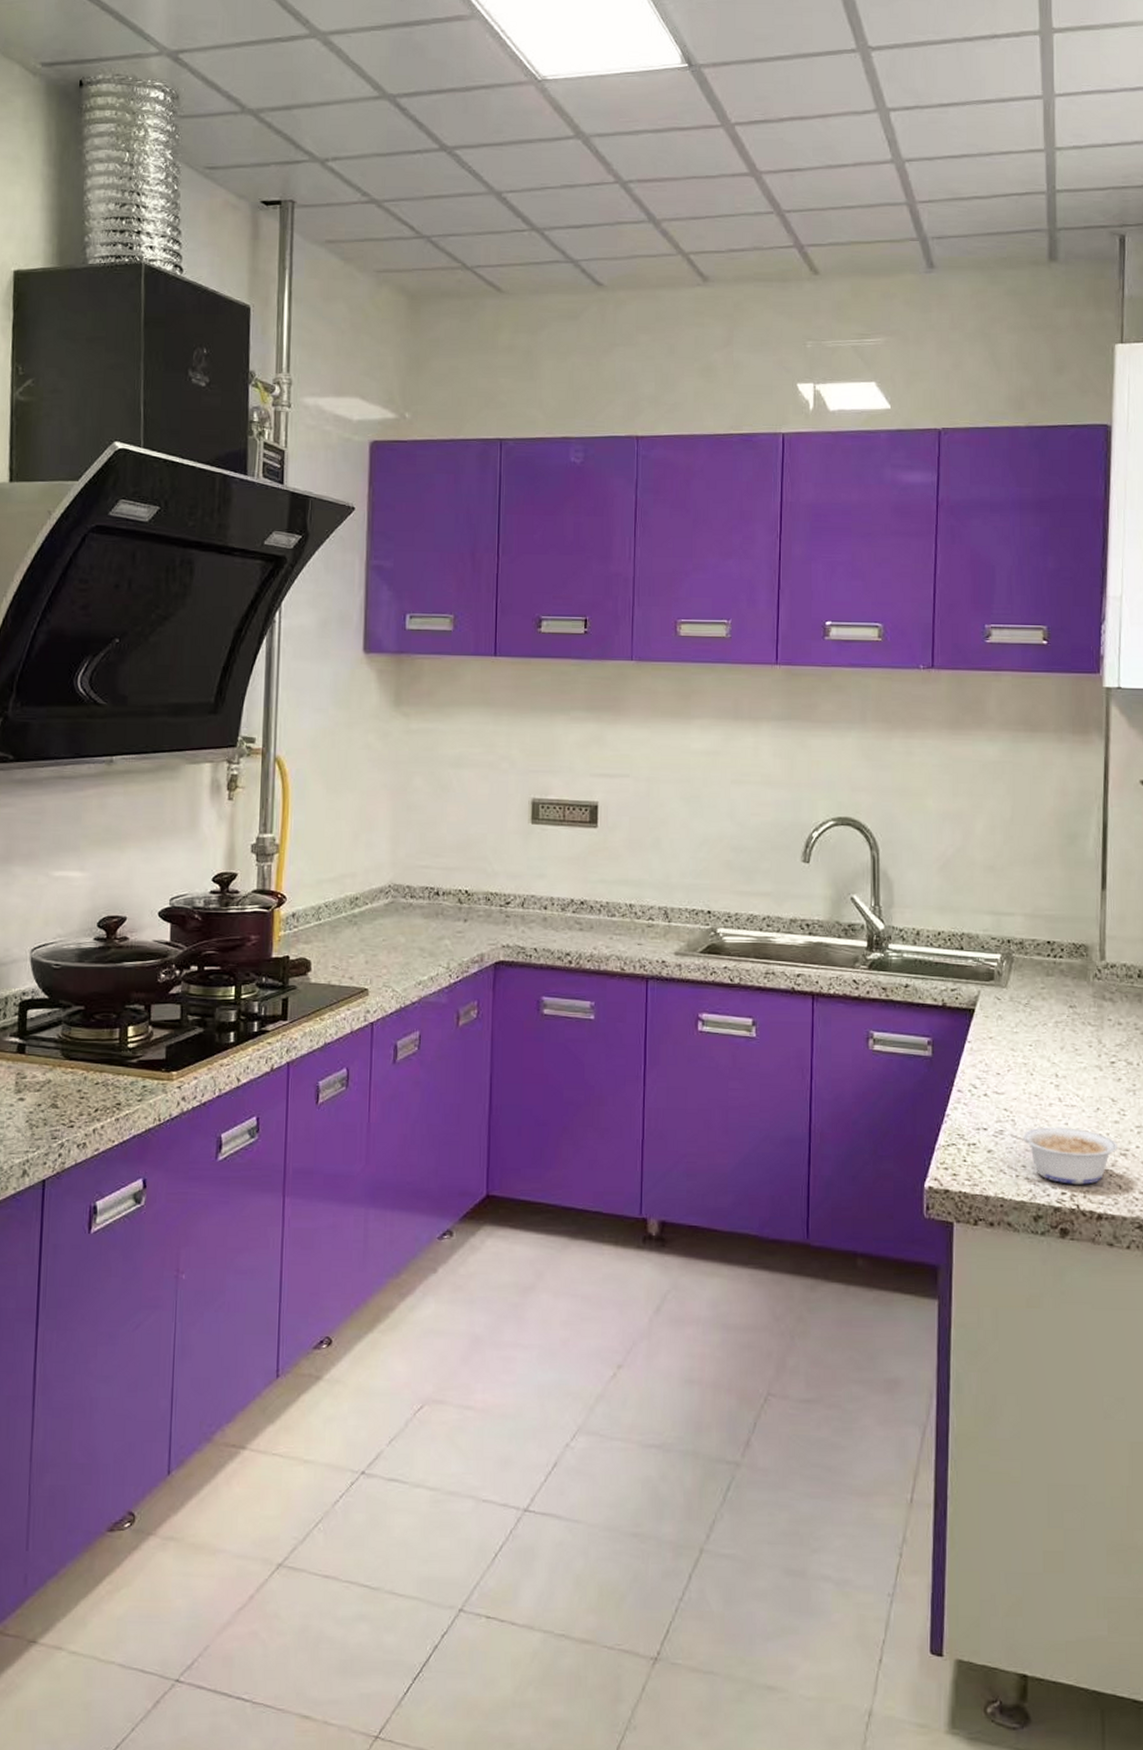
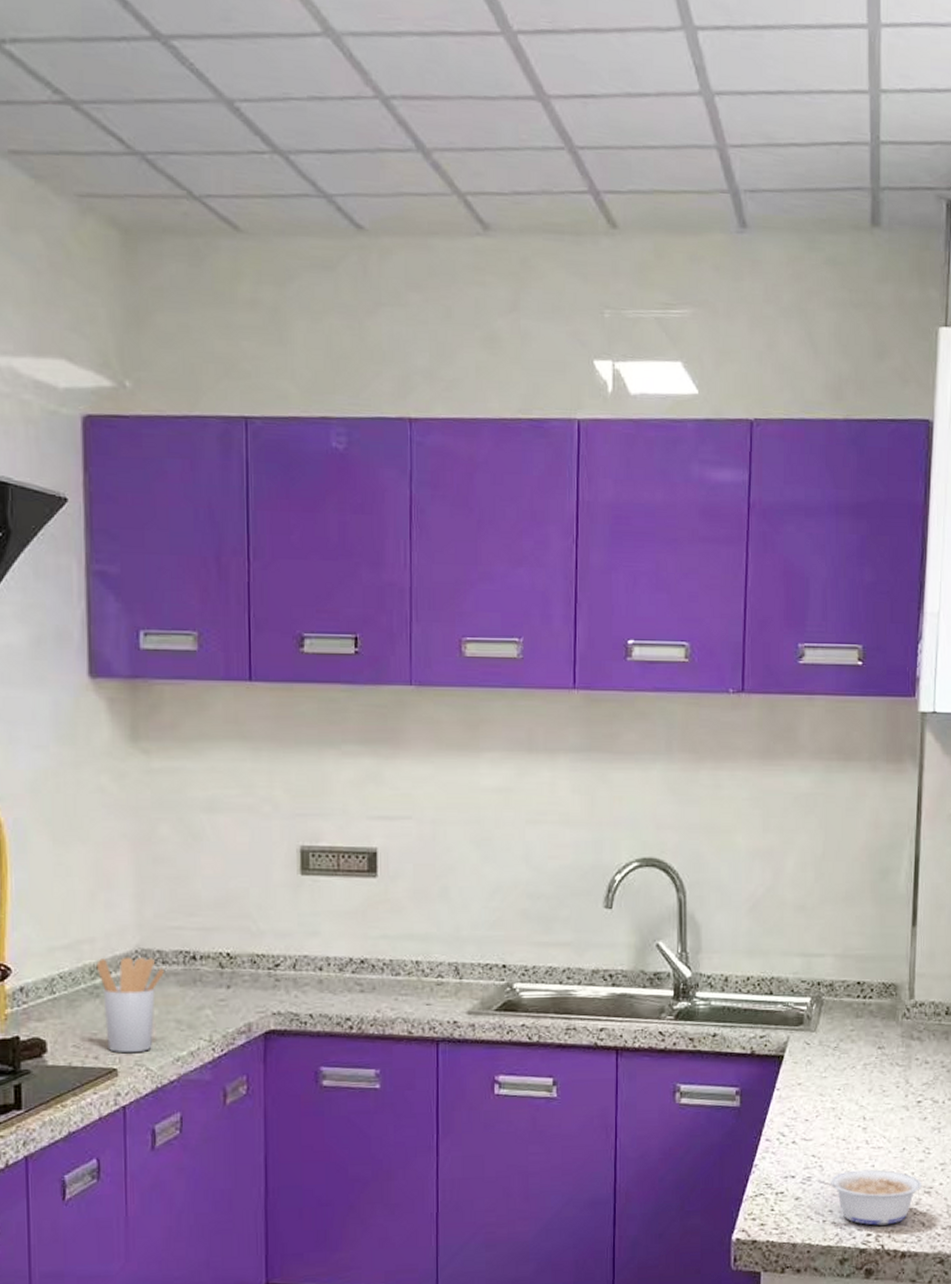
utensil holder: none [356,890,412,976] -> present [96,957,164,1053]

